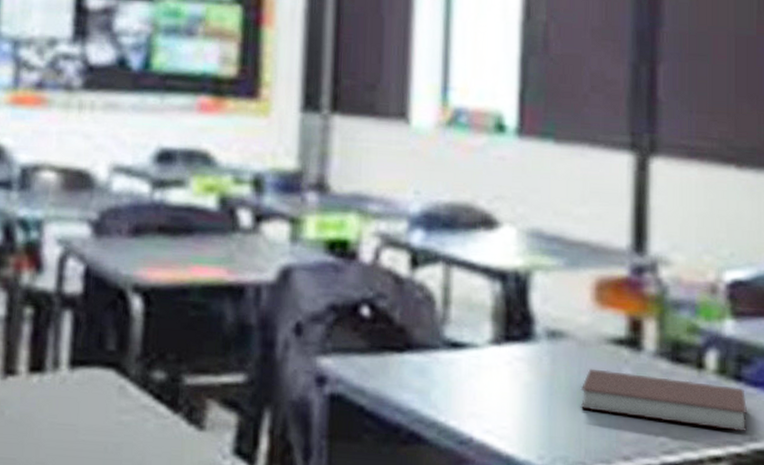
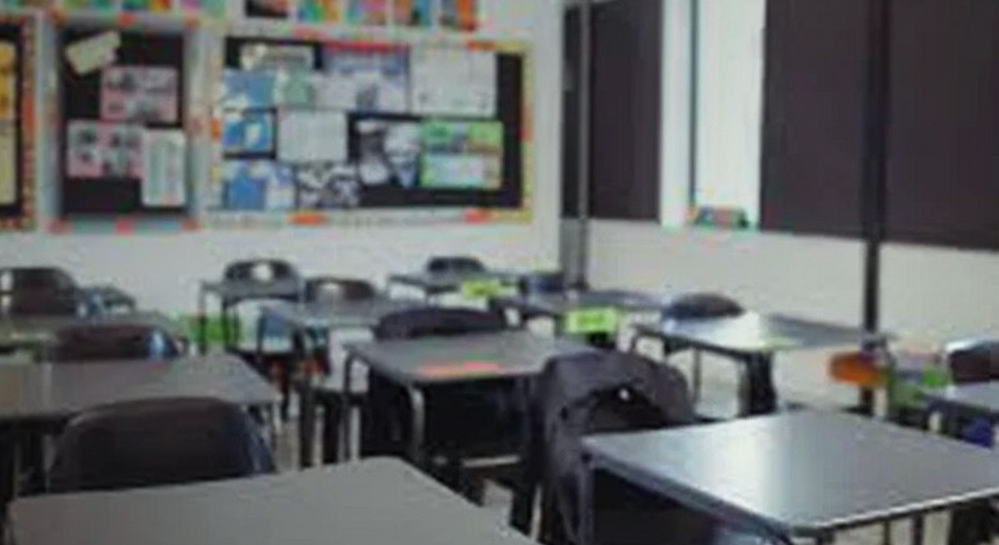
notebook: present [580,368,748,432] -> none [818,435,967,484]

